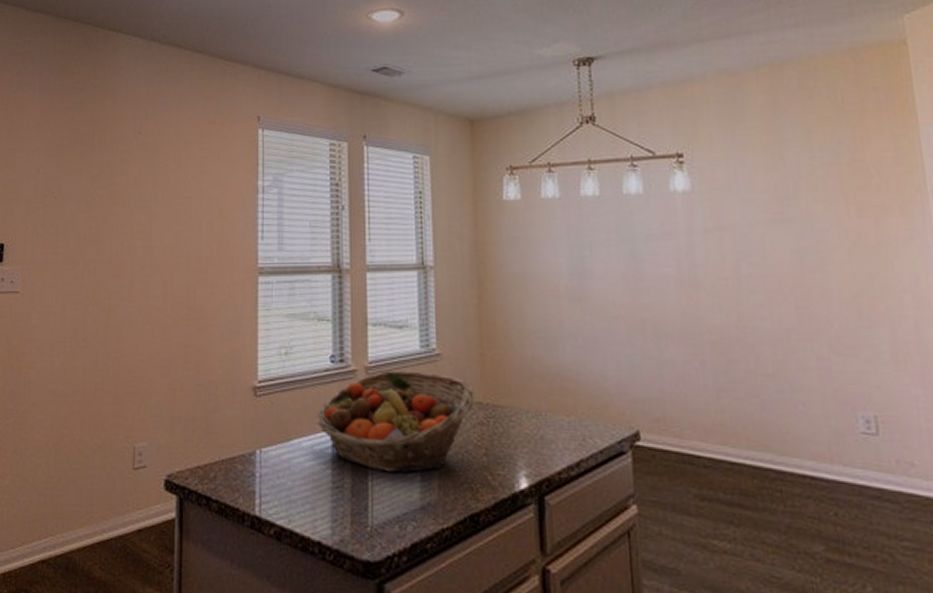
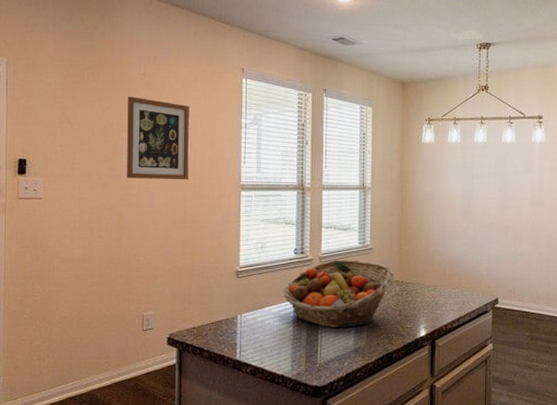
wall art: none [118,160,195,264] -> present [127,96,190,180]

